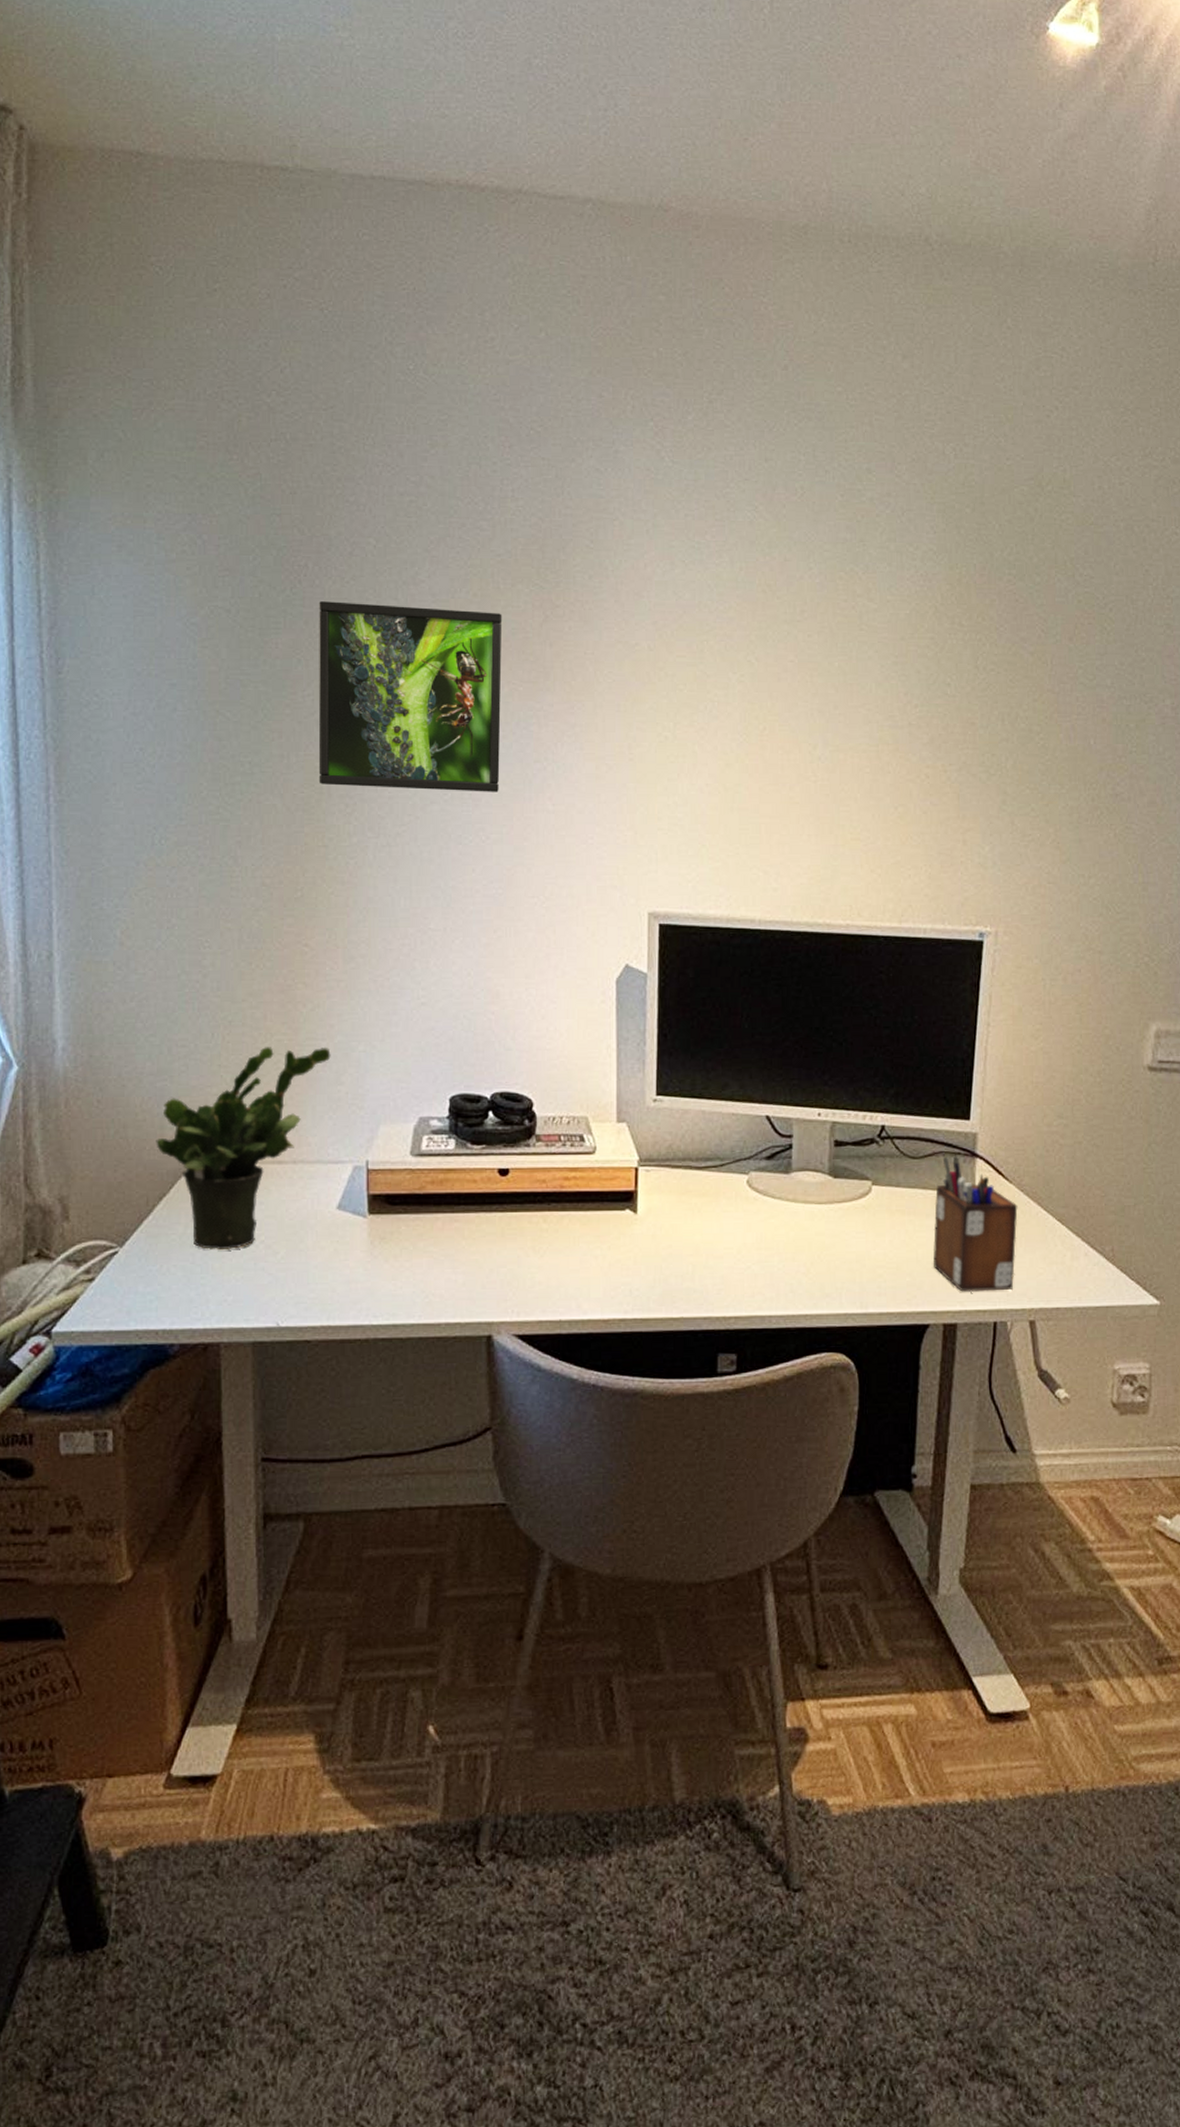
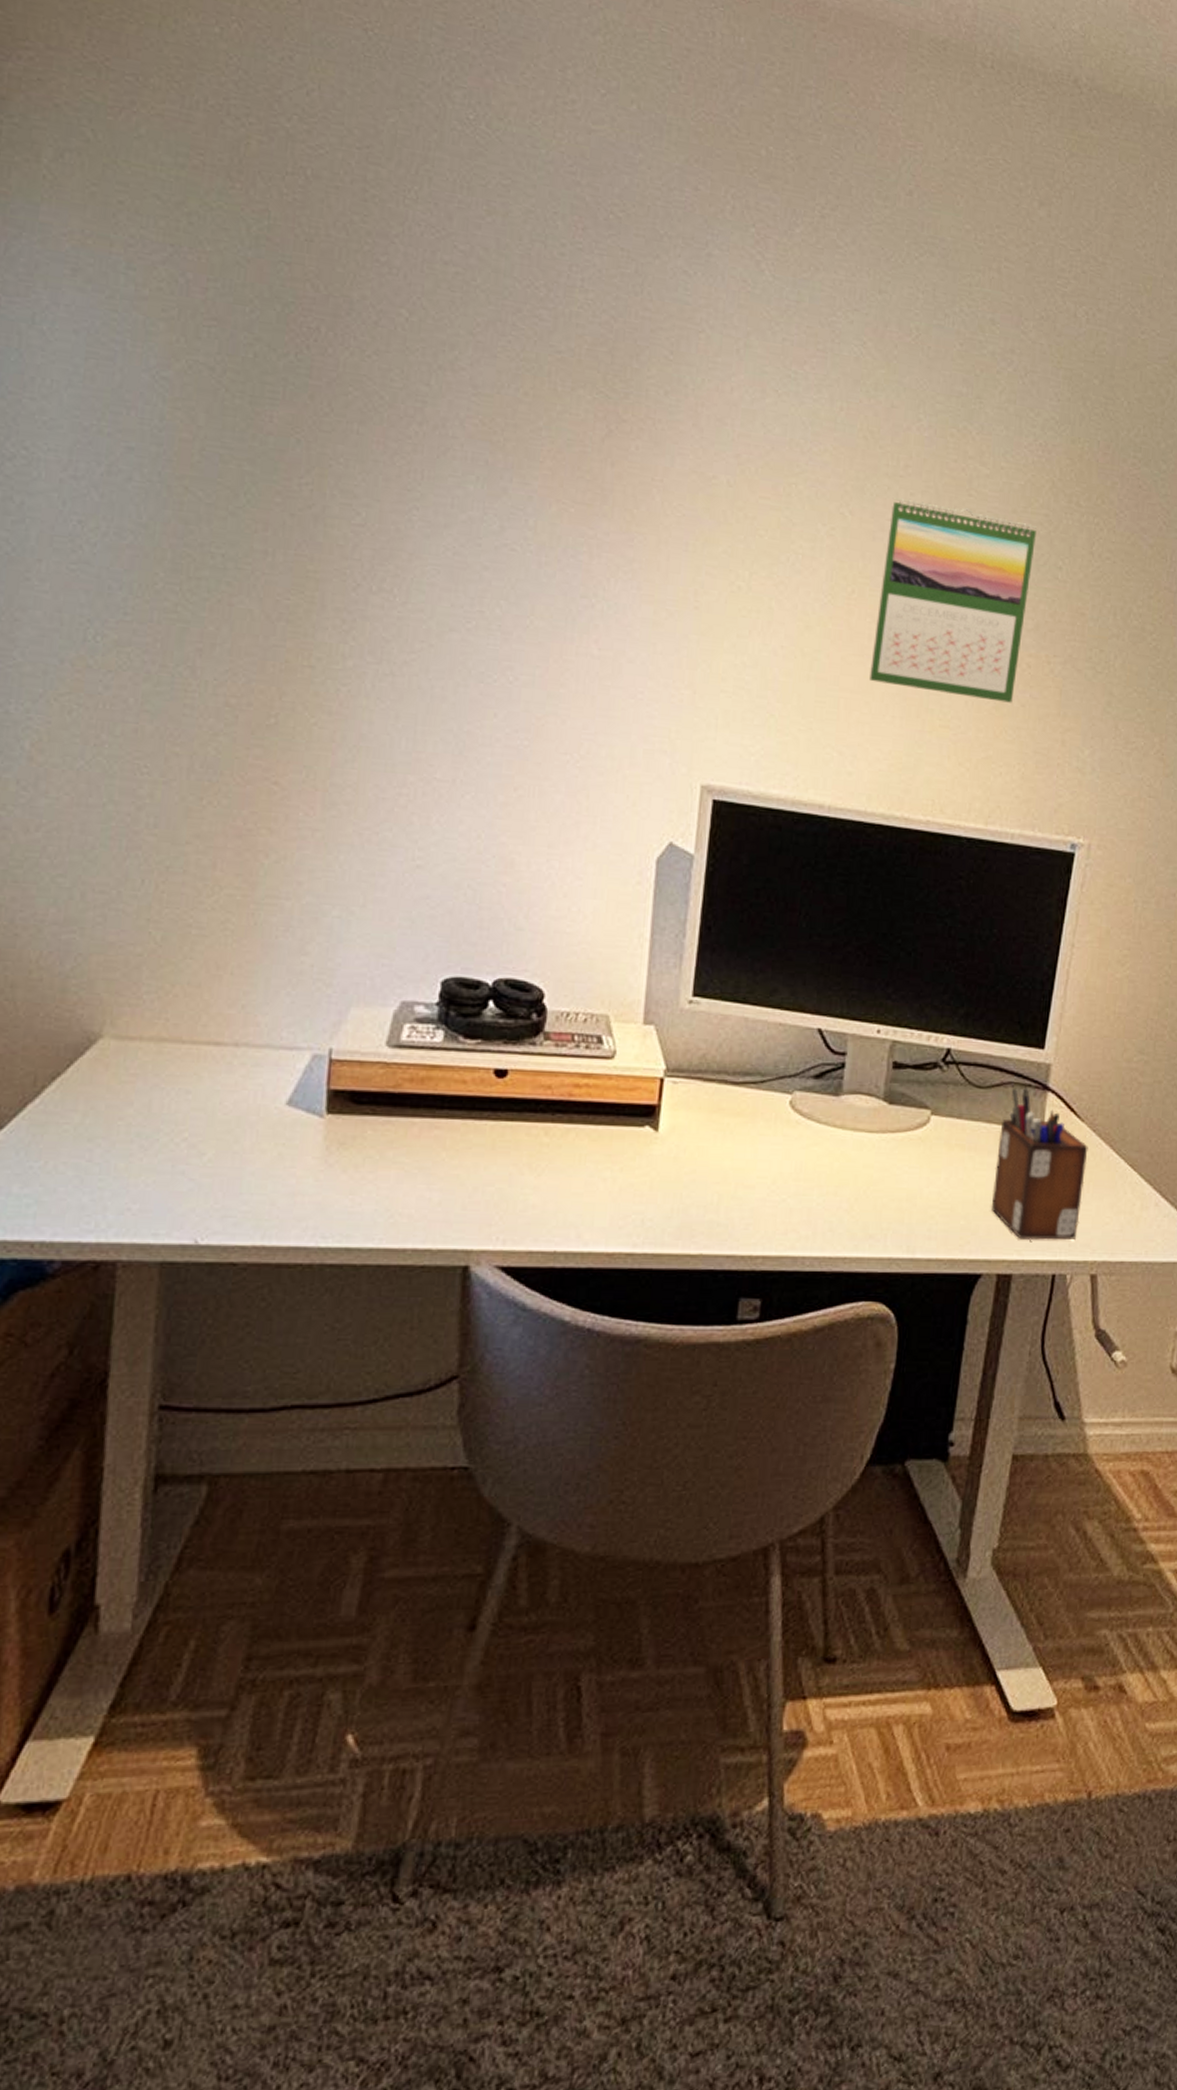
potted plant: present [156,1047,331,1251] -> none [53,902,296,1147]
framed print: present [318,601,503,792] -> none [310,374,557,627]
calendar: none [785,640,924,811] -> present [870,497,1036,703]

